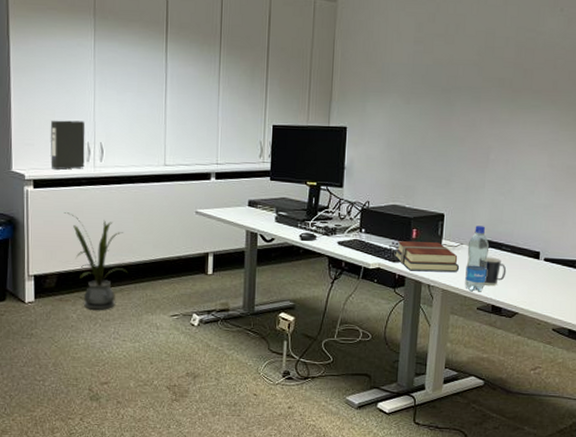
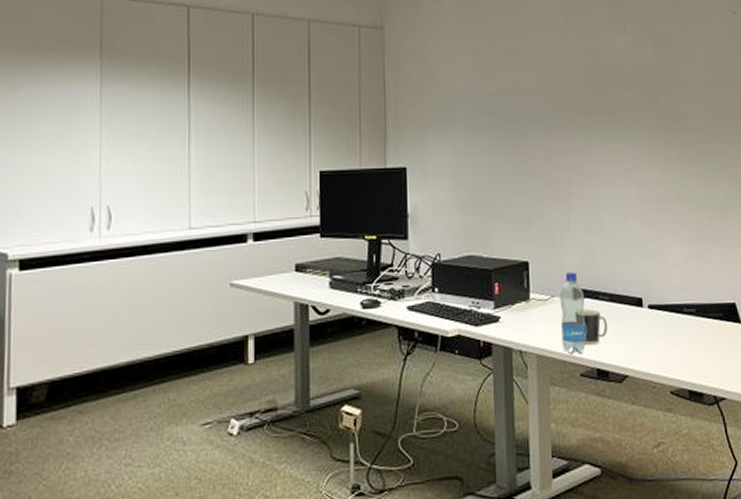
binder: present [51,120,85,170] -> none [42,181,88,244]
house plant: present [65,212,127,311] -> none [60,298,143,429]
books: present [395,241,459,272] -> none [476,297,553,336]

